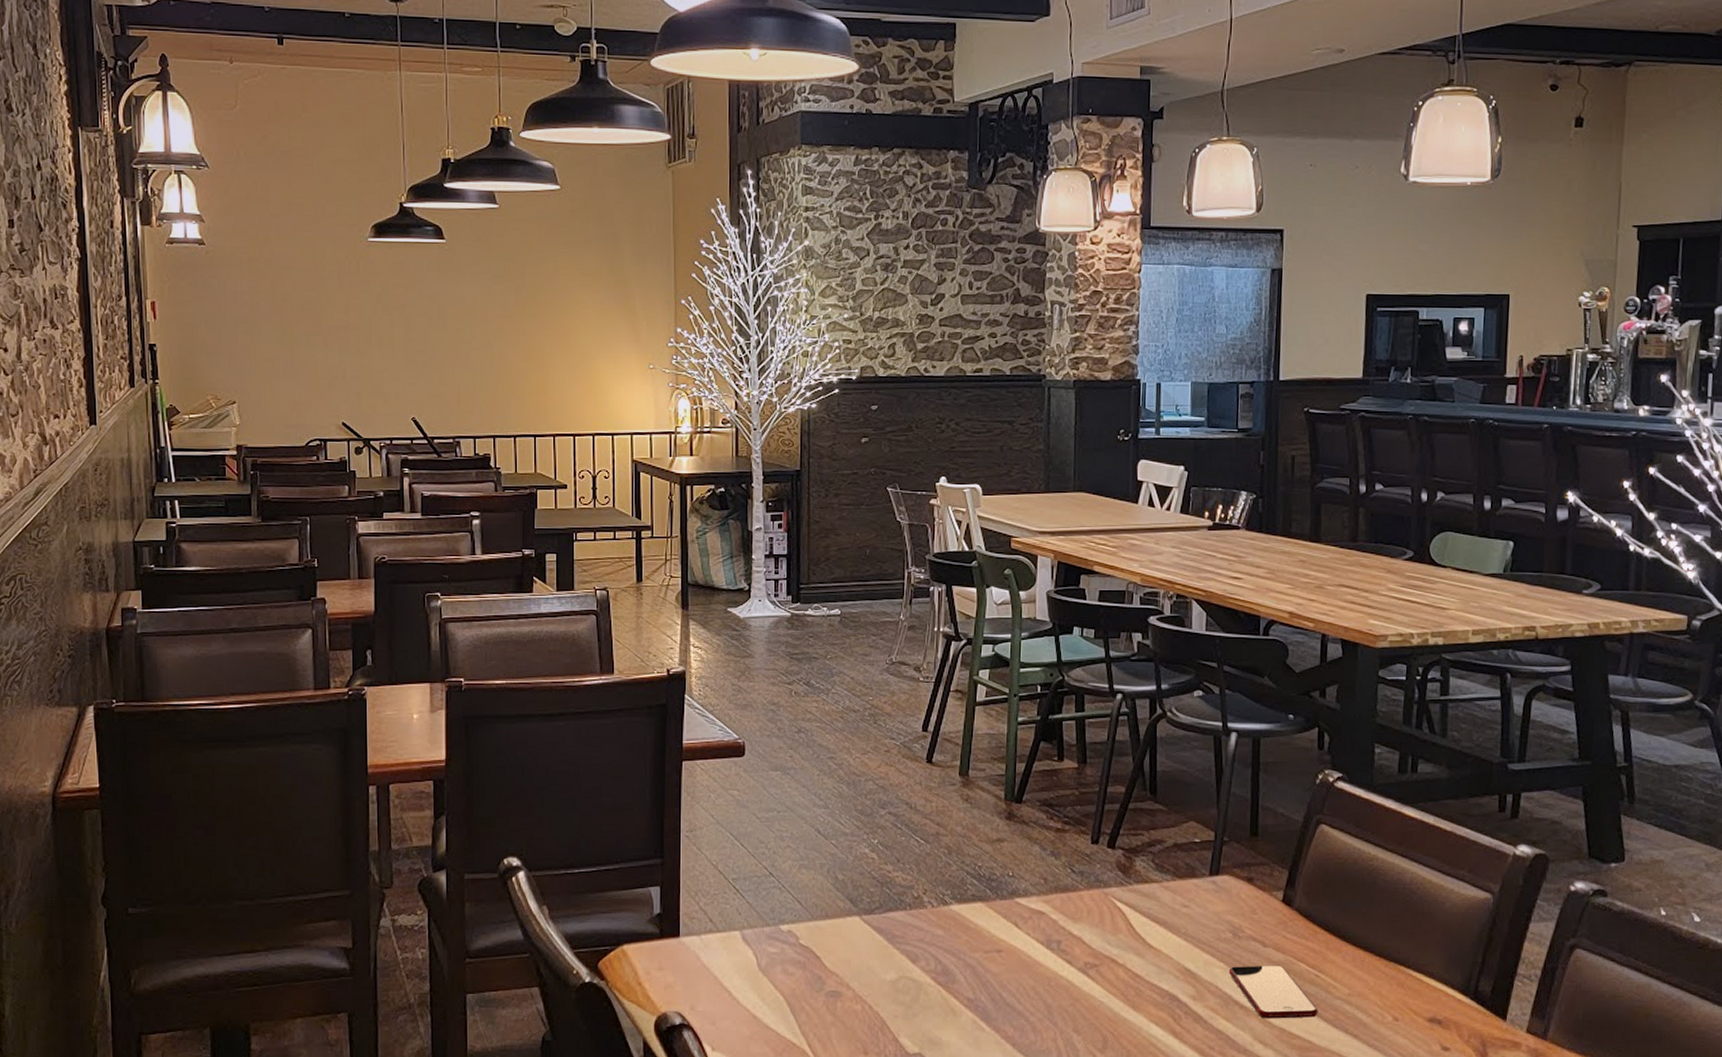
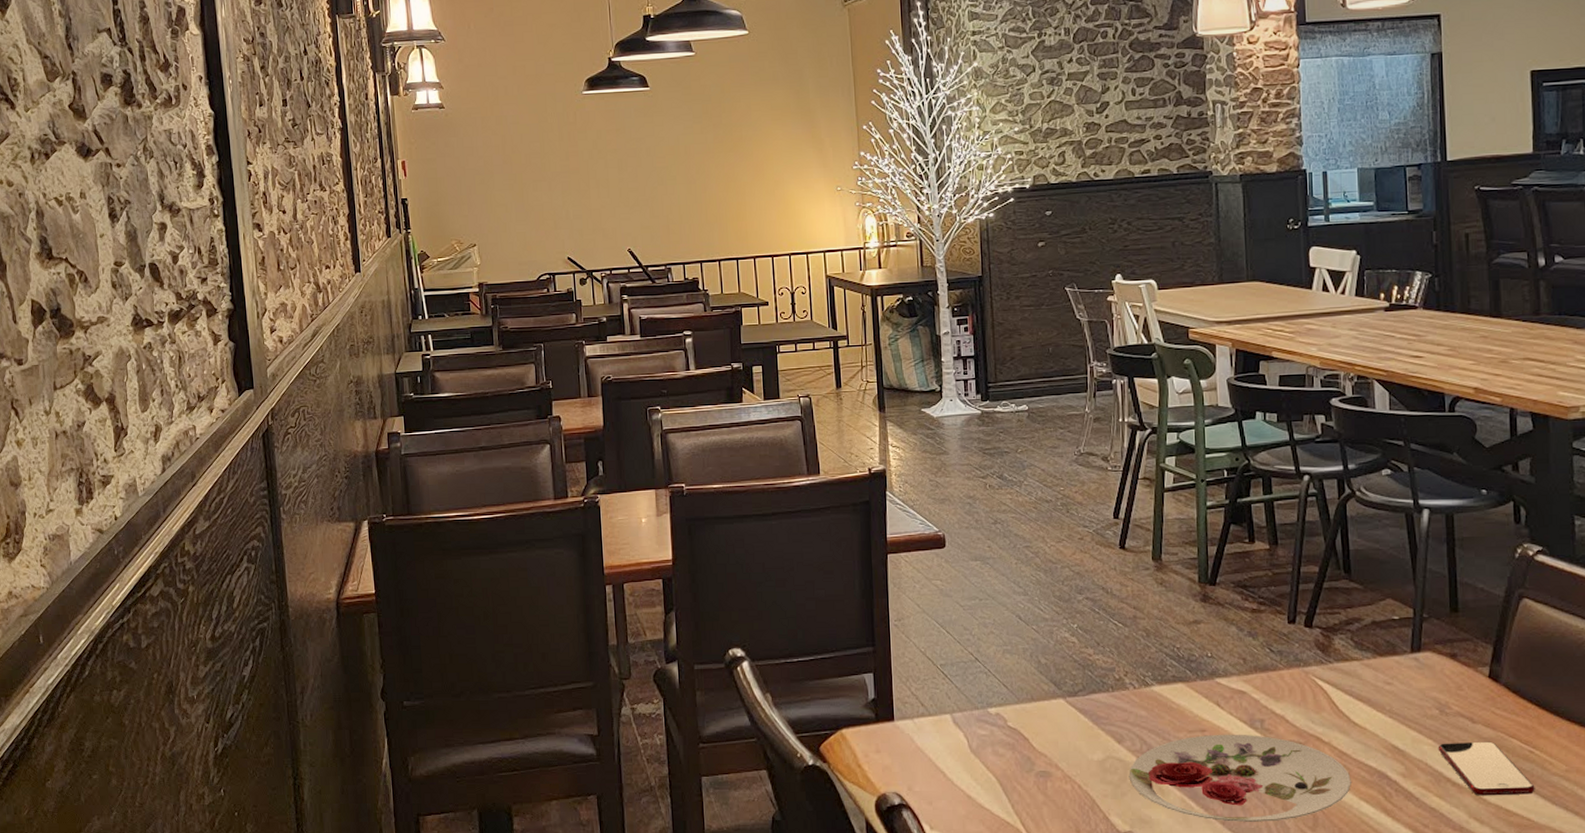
plate: none [921,955,1143,1044] -> present [1129,734,1351,822]

